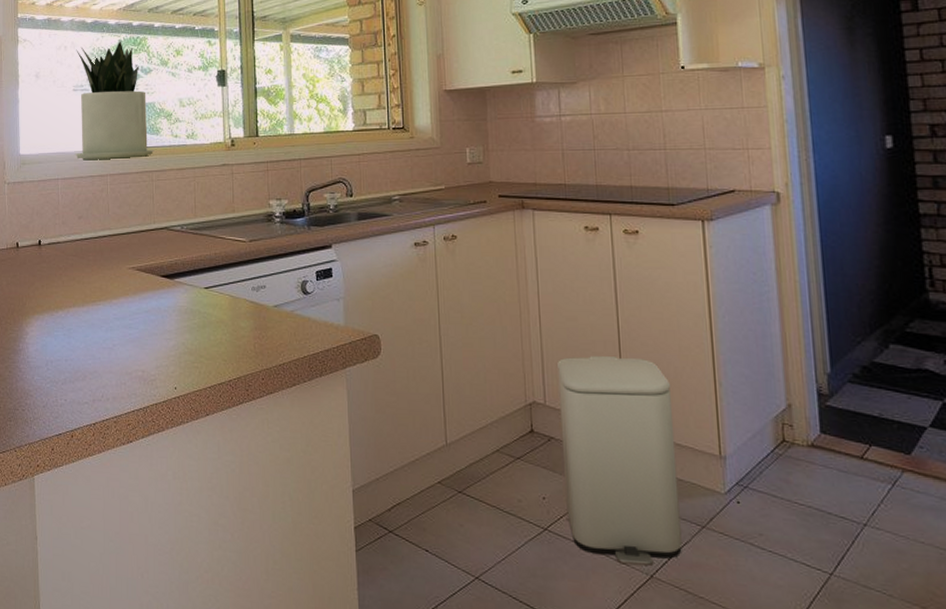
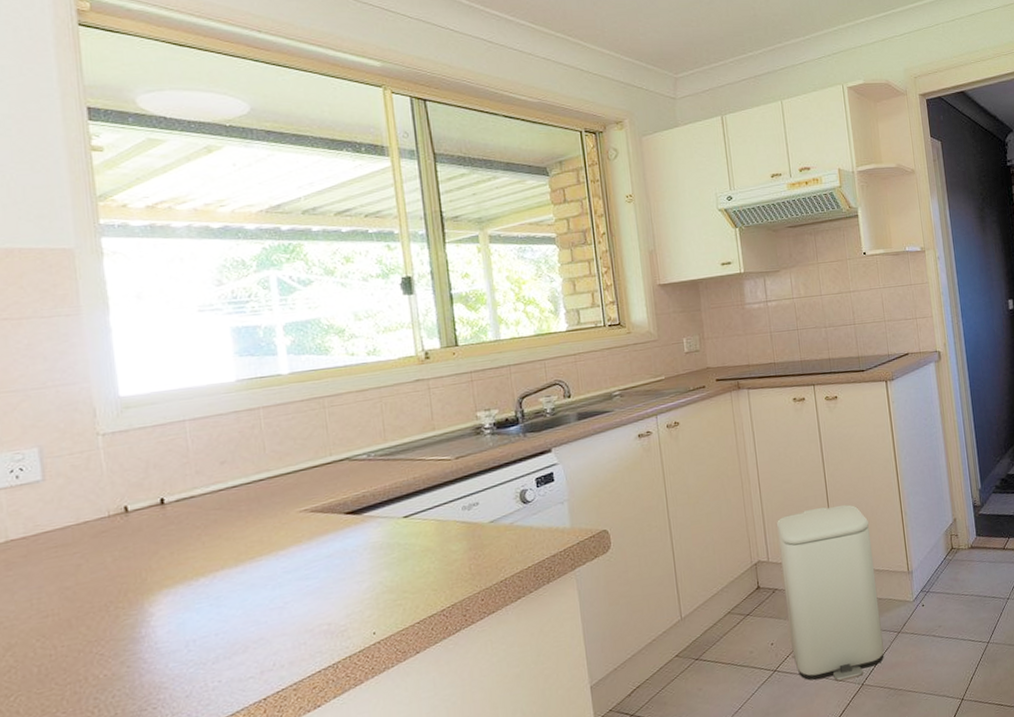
planter: present [75,41,155,161] -> none [198,249,325,395]

